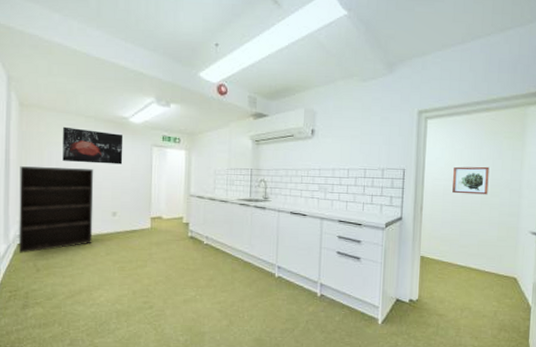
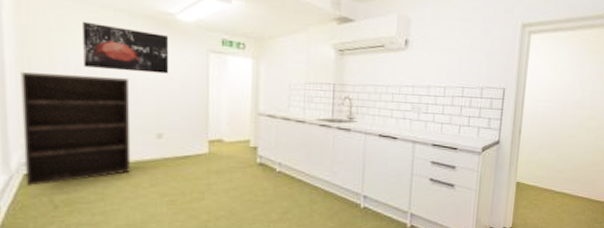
wall art: present [452,166,490,195] -> none [552,87,590,118]

